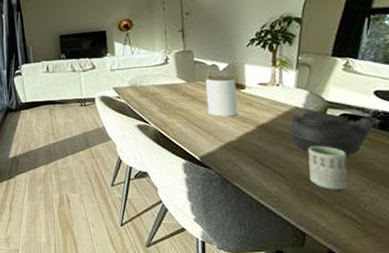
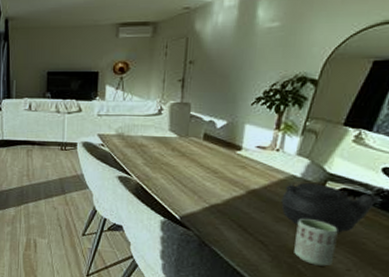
jar: present [206,76,238,117] -> none [197,134,233,178]

